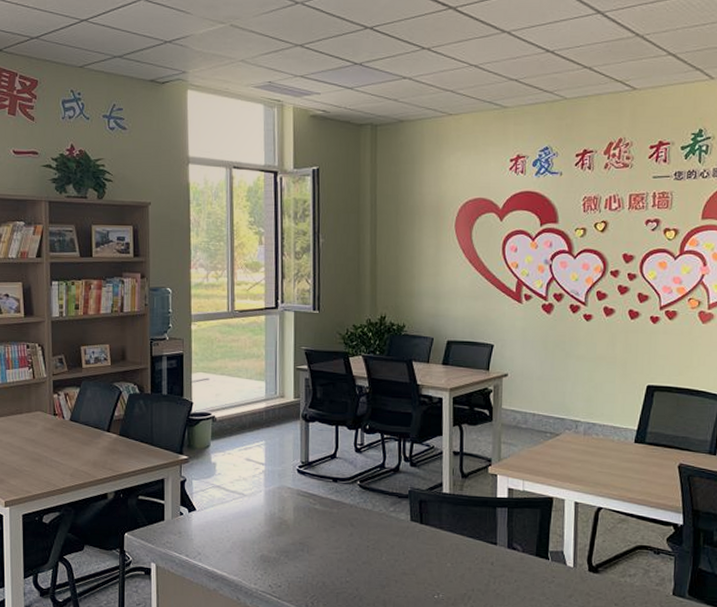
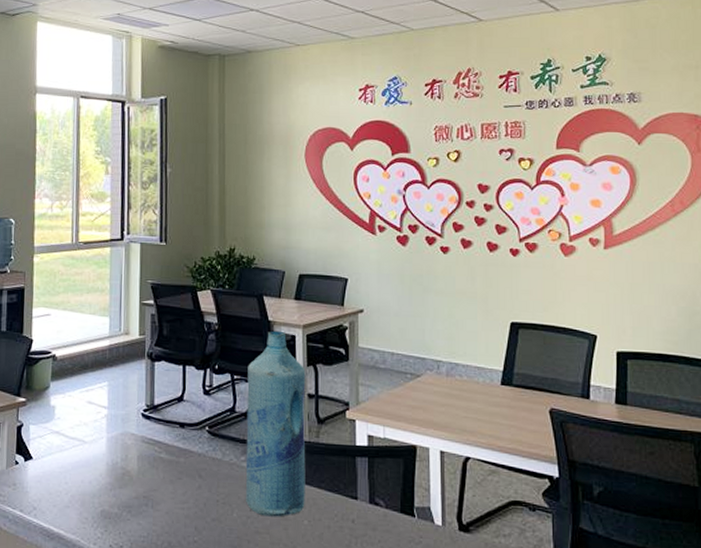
bottle: none [394,393,452,561] -> present [245,330,306,517]

